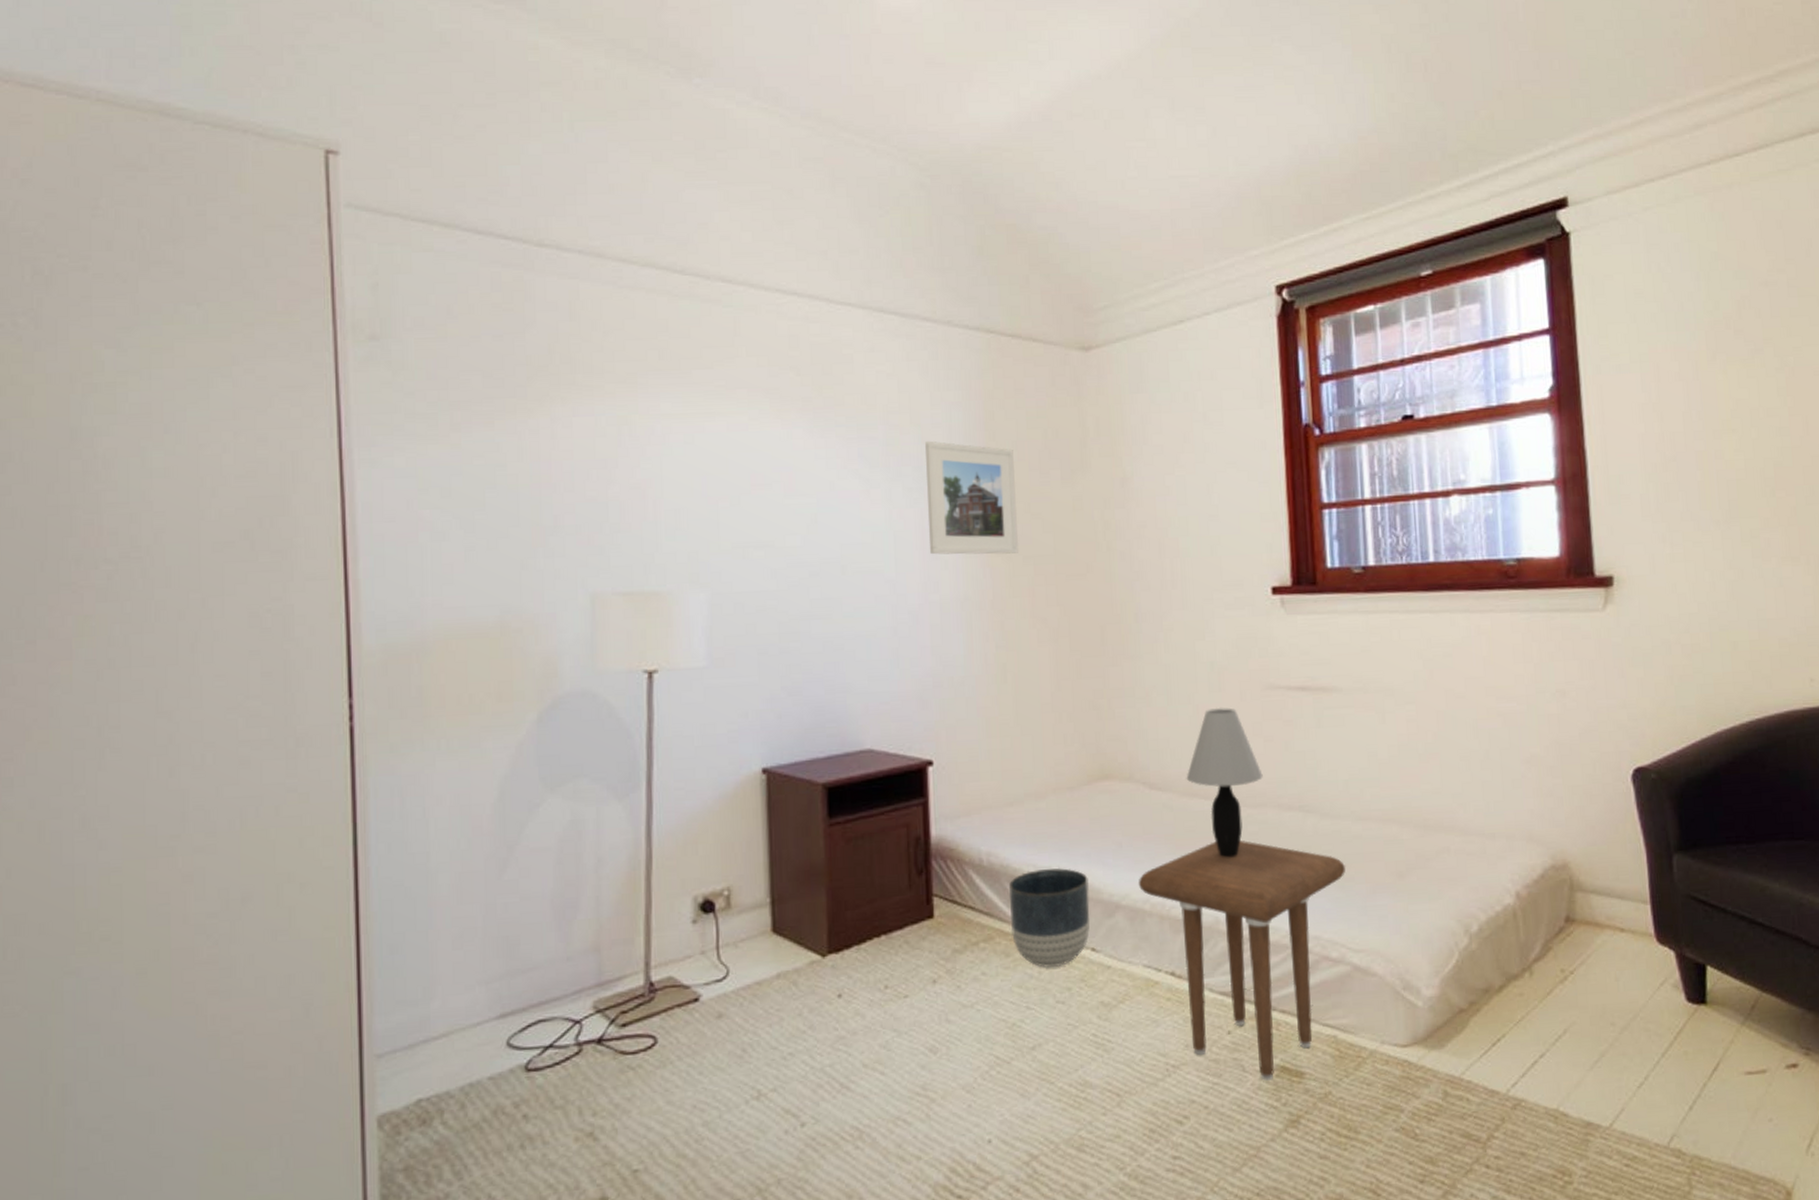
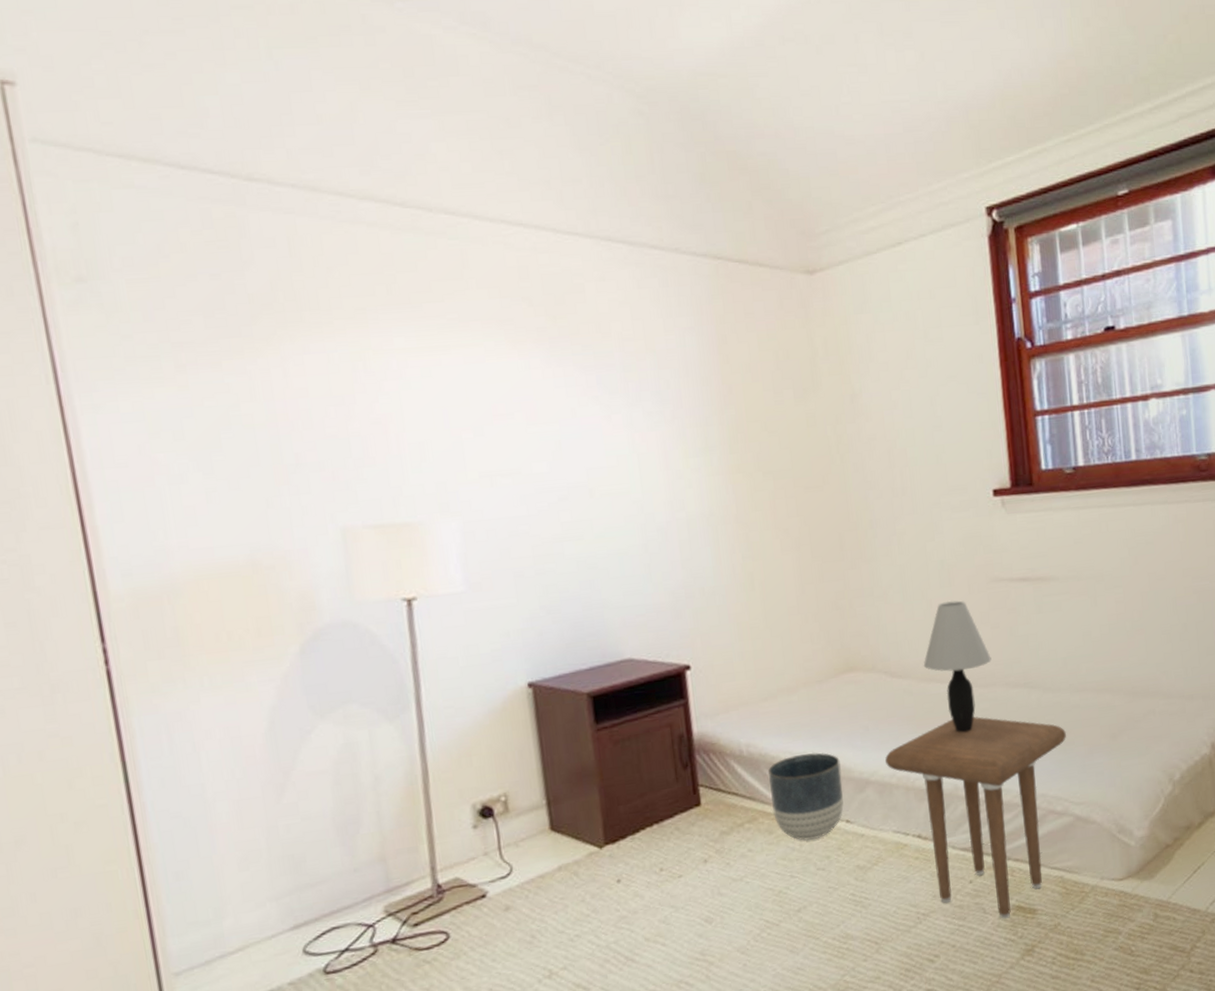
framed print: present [925,440,1018,555] -> none [662,366,758,475]

